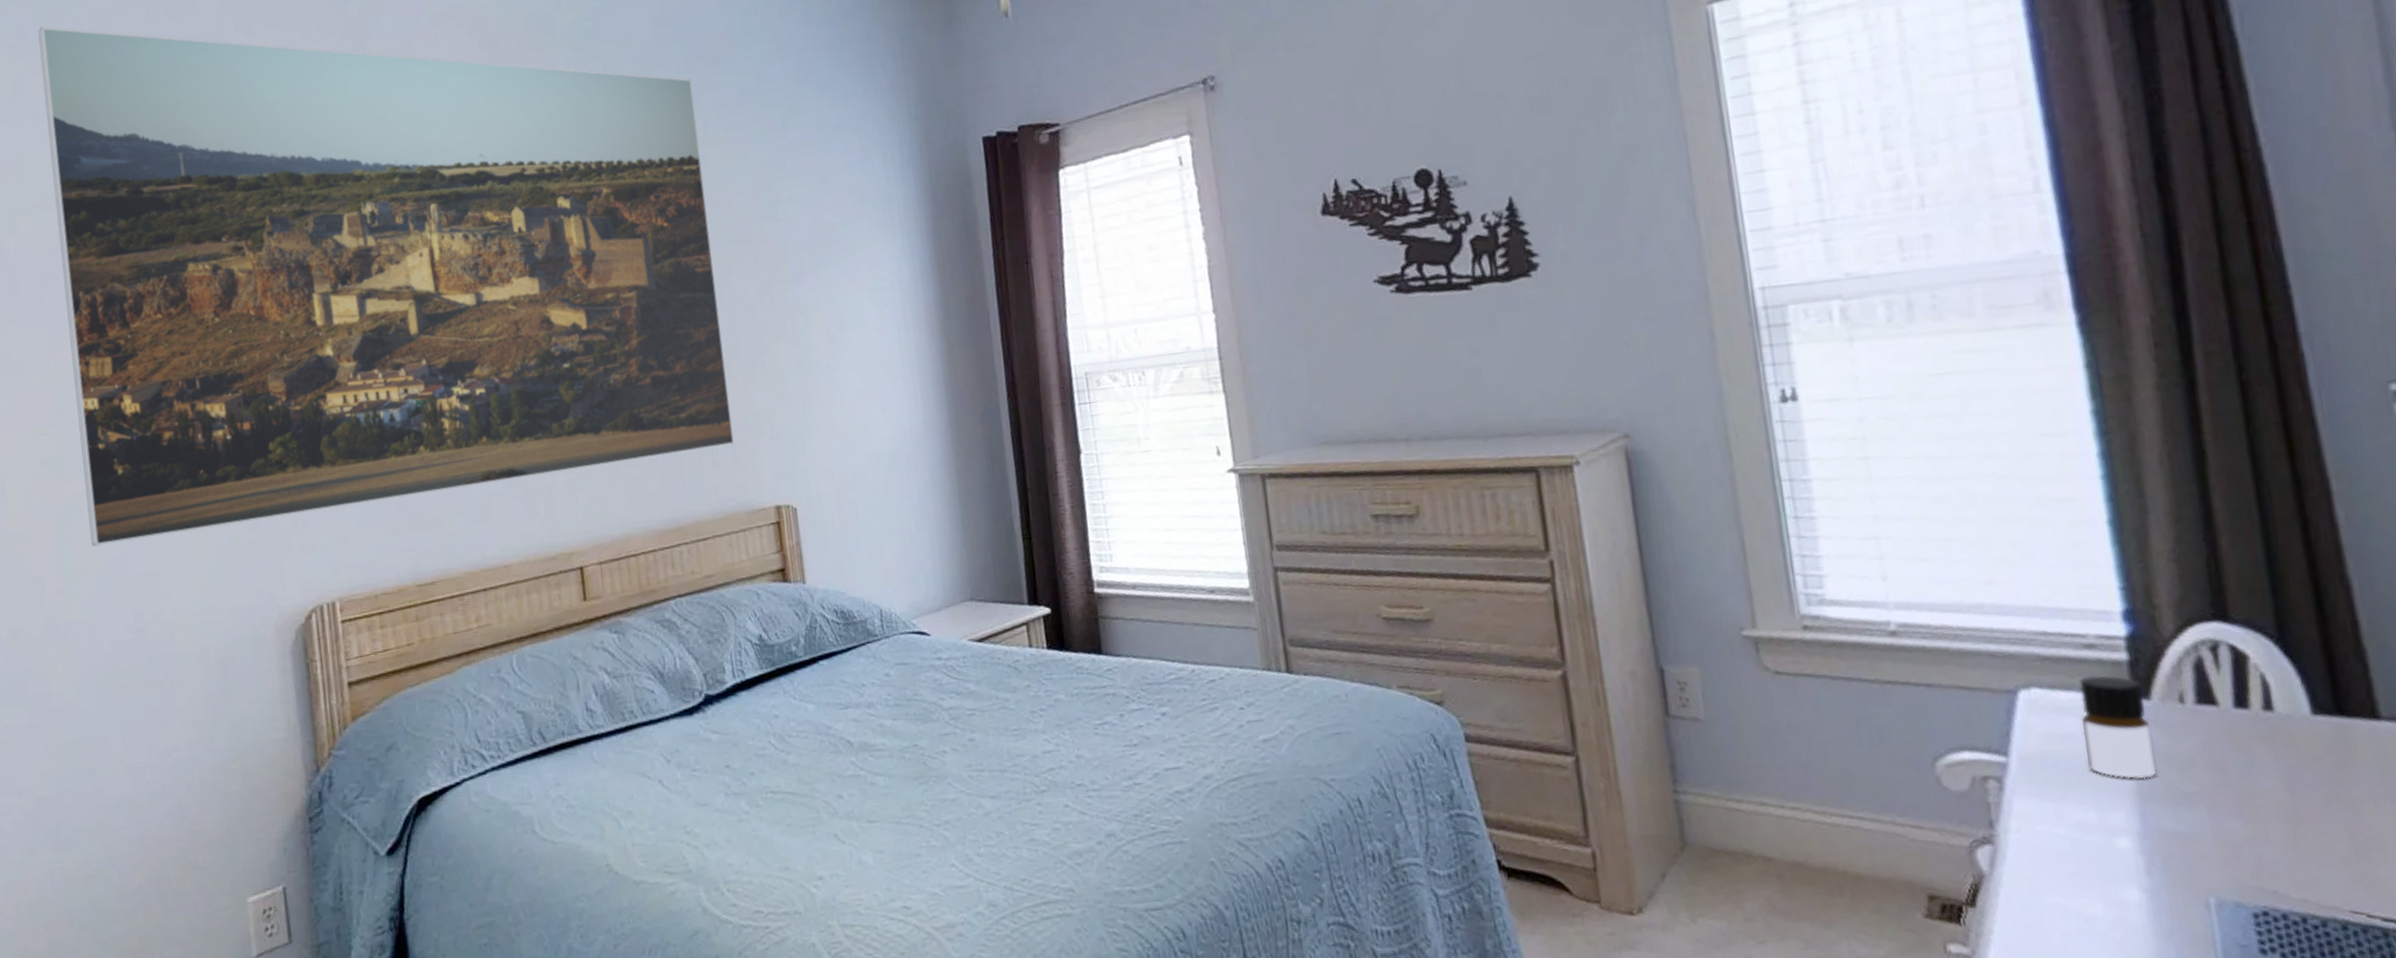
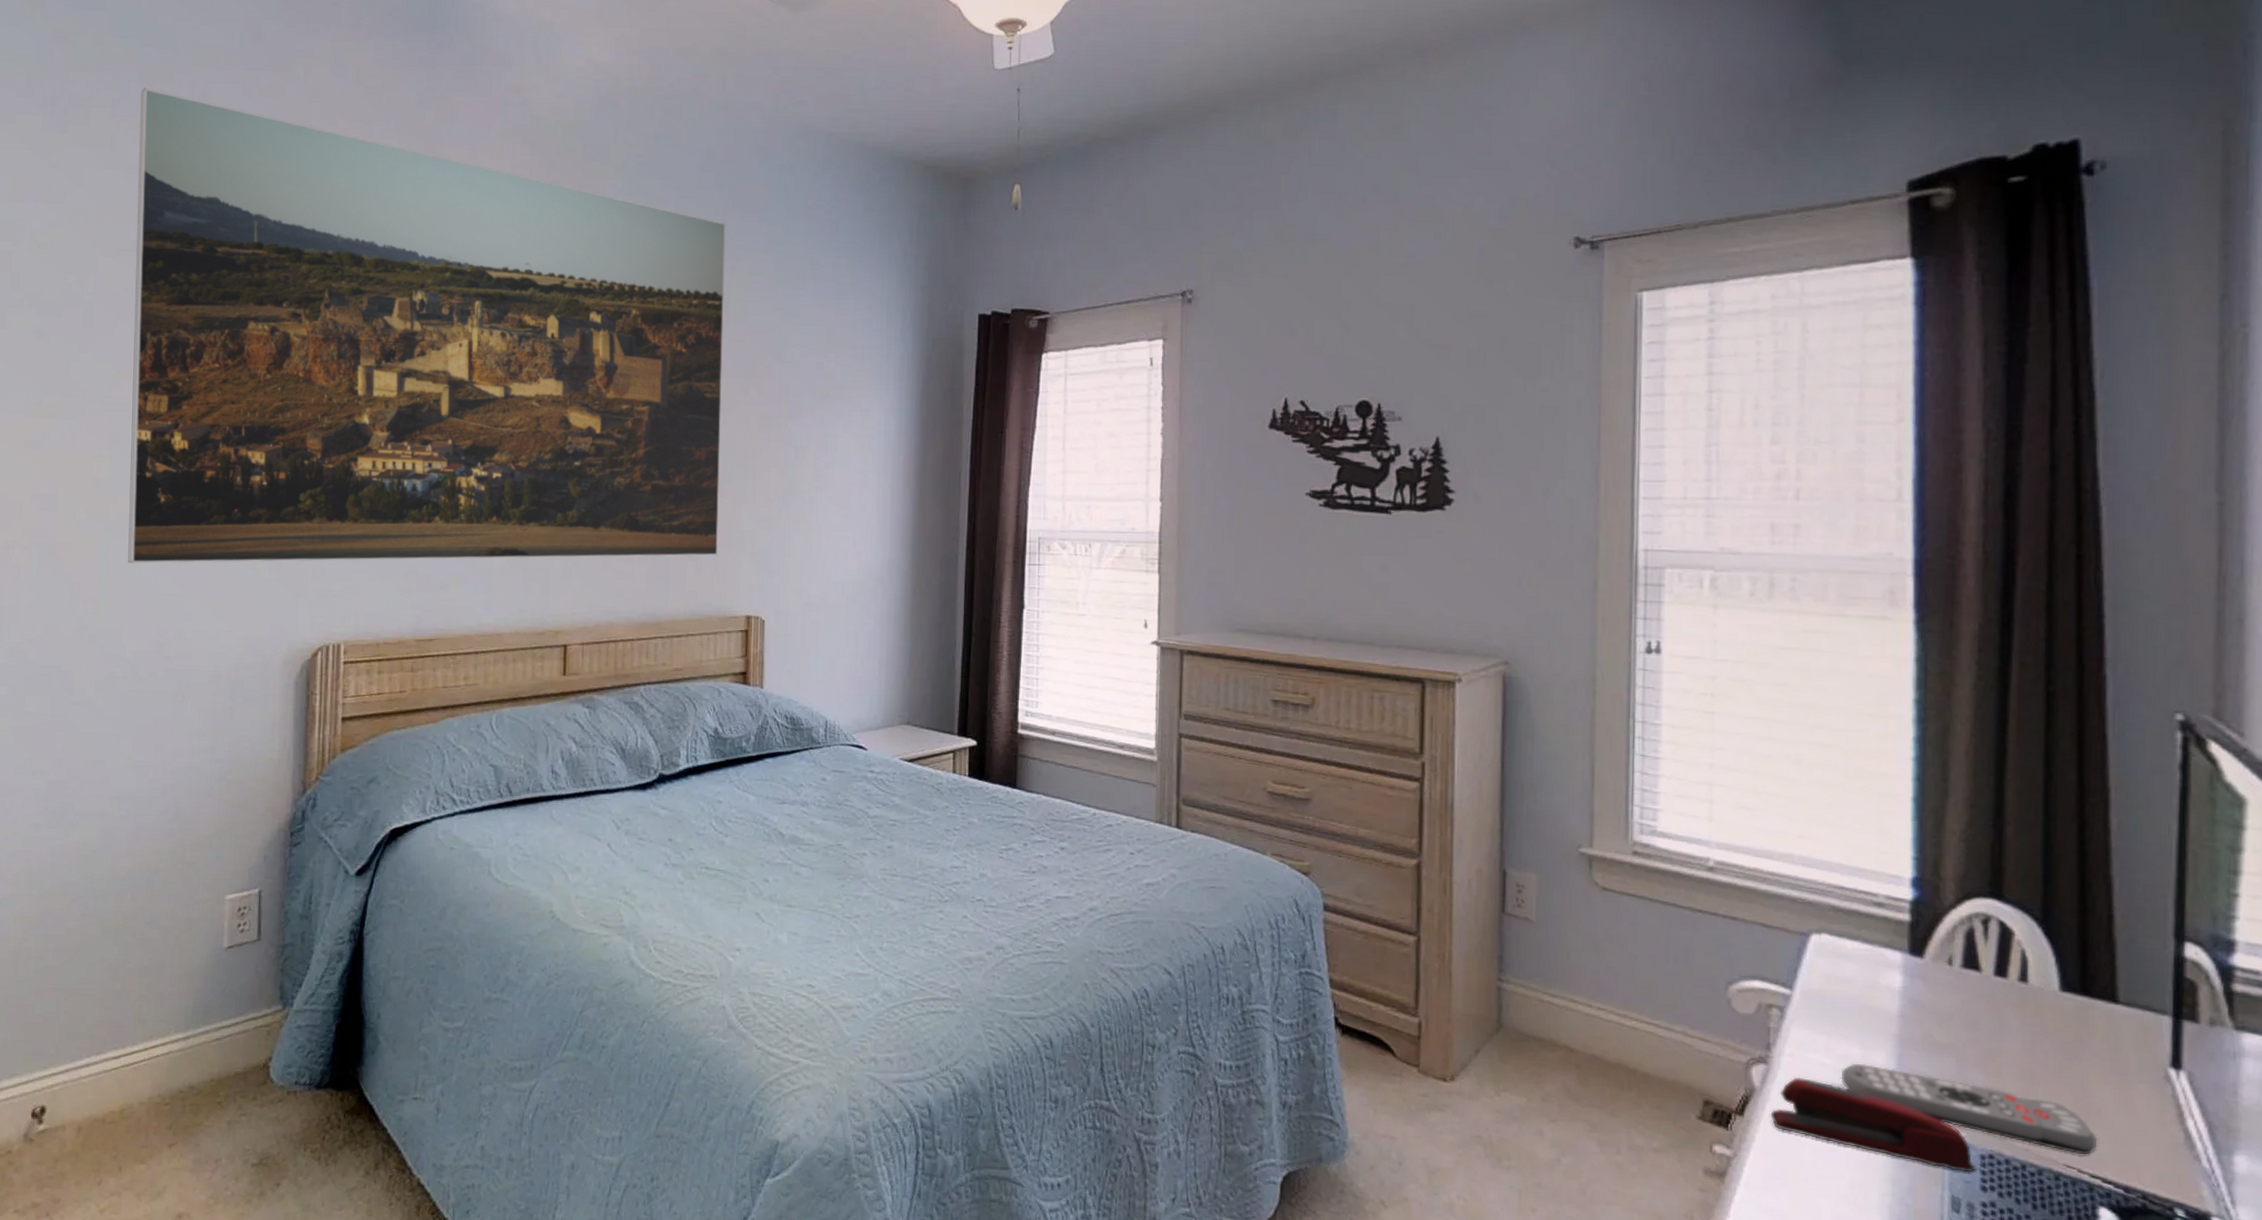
stapler: none [2006,854,2252,936] -> present [1770,1077,1977,1173]
bottle: present [2079,675,2157,779] -> none [1860,930,1919,1026]
remote control: none [2079,828,2385,898] -> present [1840,1063,2097,1155]

